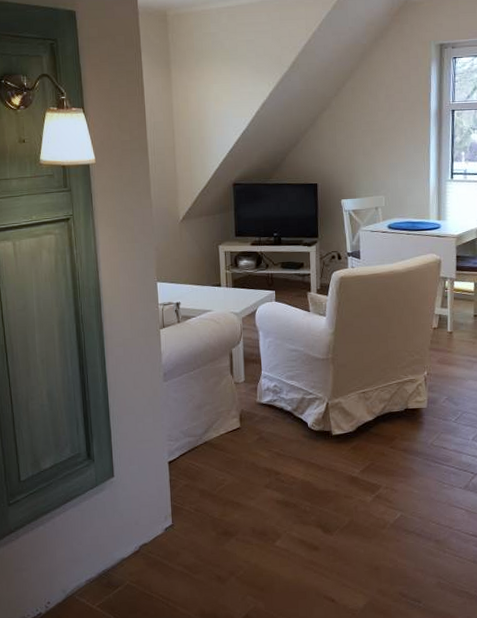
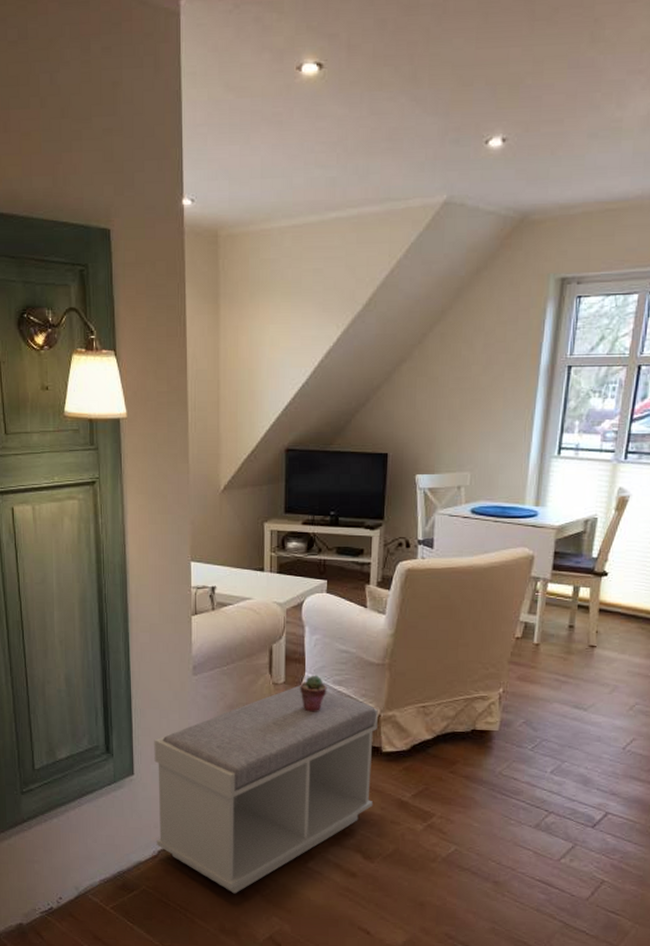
bench: none [131,383,328,579] -> present [154,685,378,894]
potted succulent: none [258,372,282,406] -> present [300,675,327,712]

